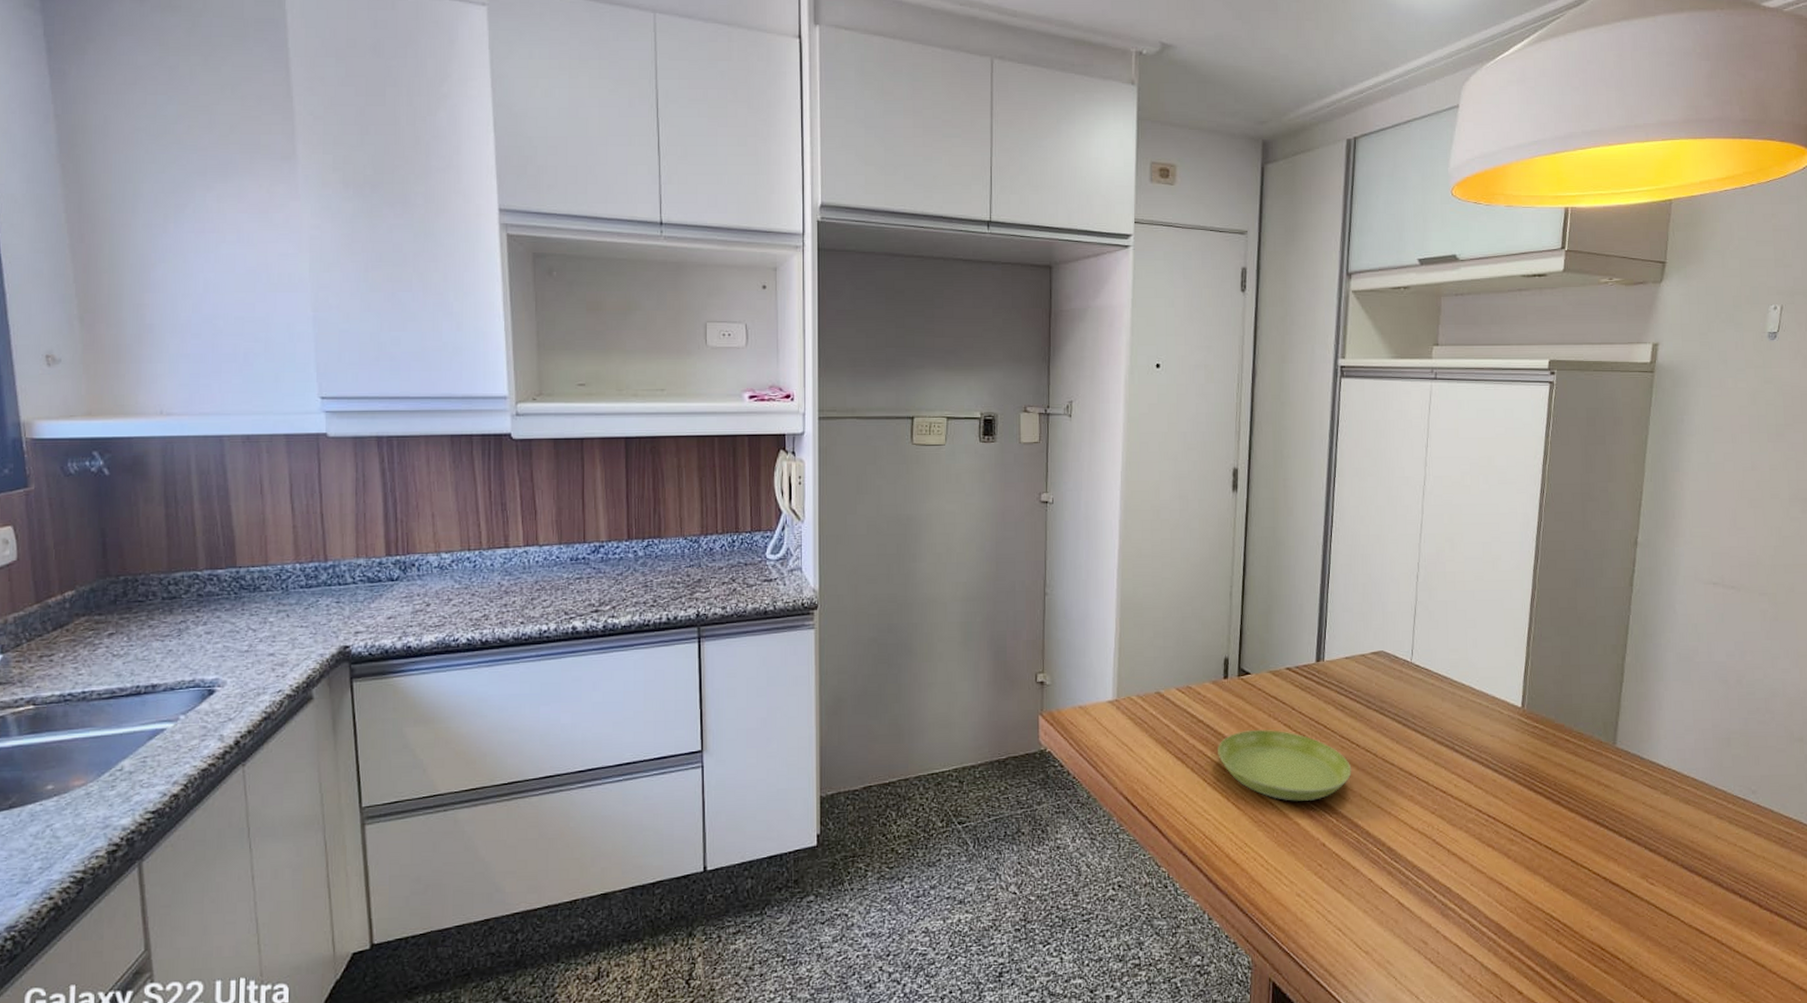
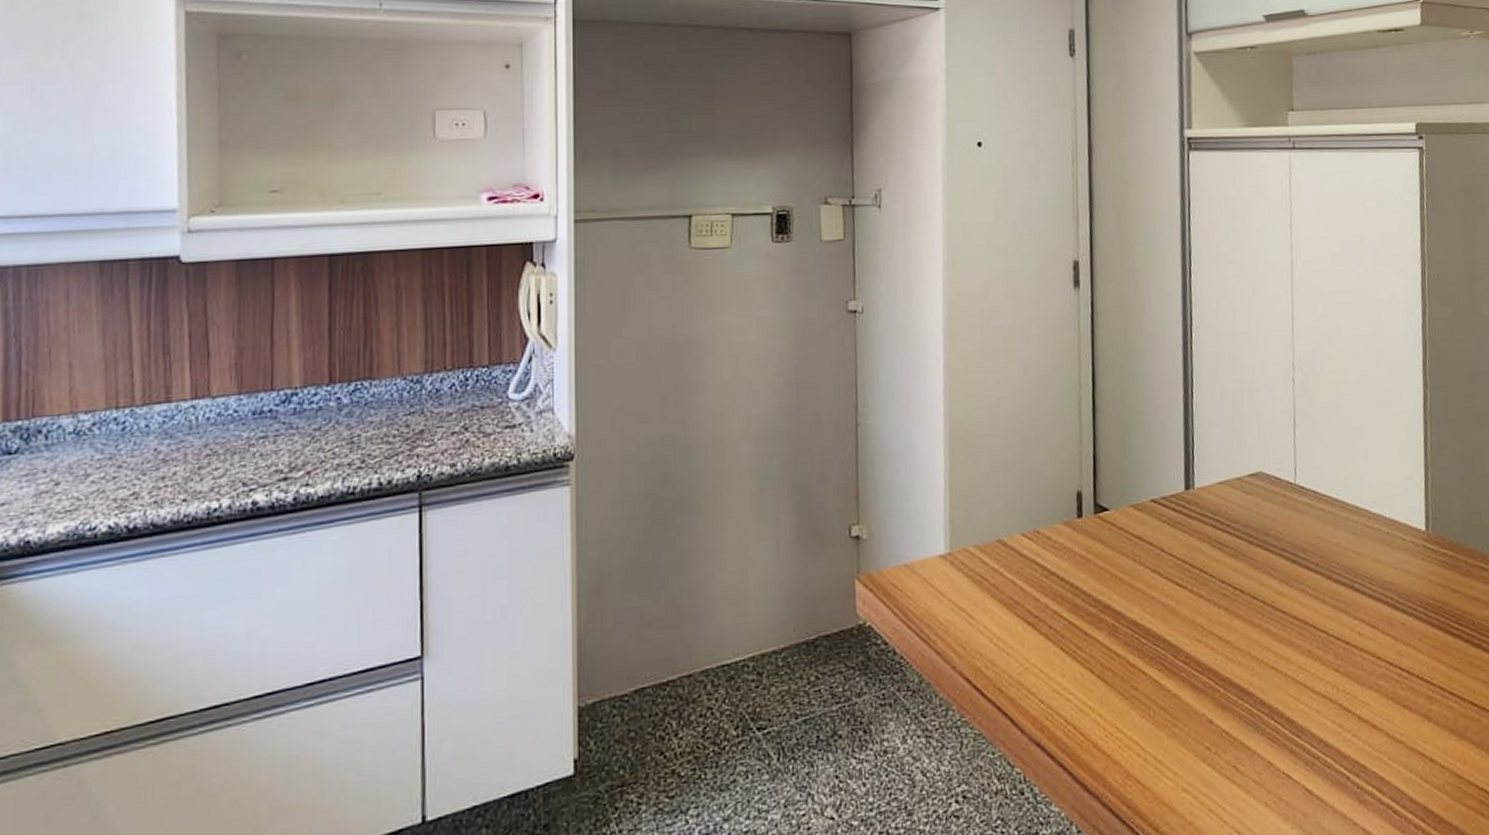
saucer: present [1218,730,1352,801] -> none [1075,578,1237,668]

